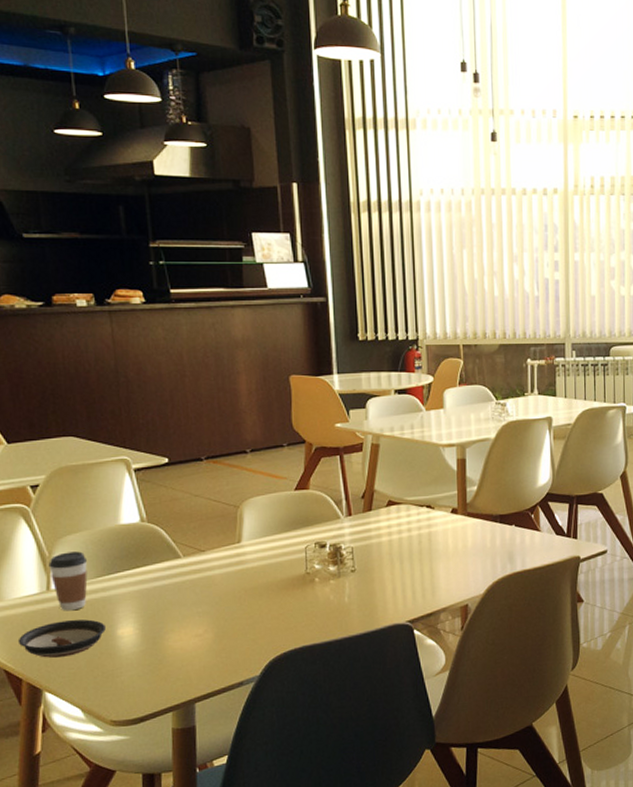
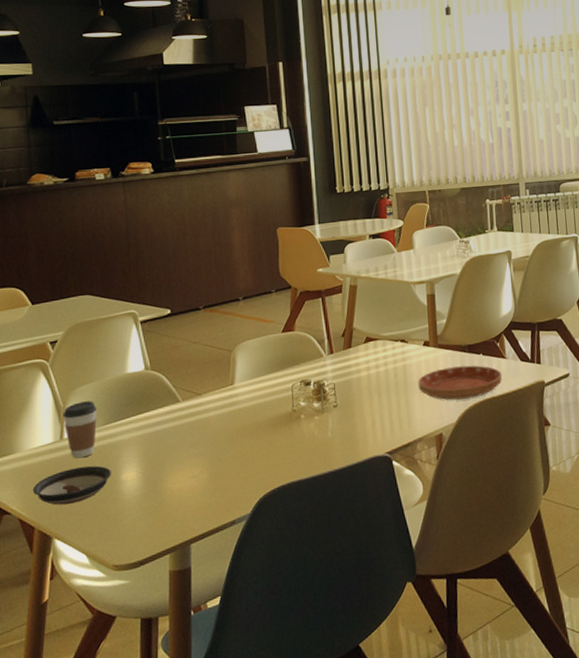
saucer: none [444,536,535,571] -> present [418,365,502,401]

